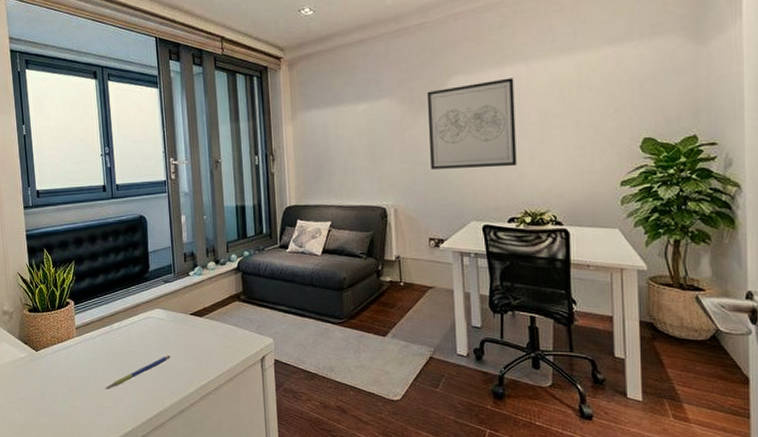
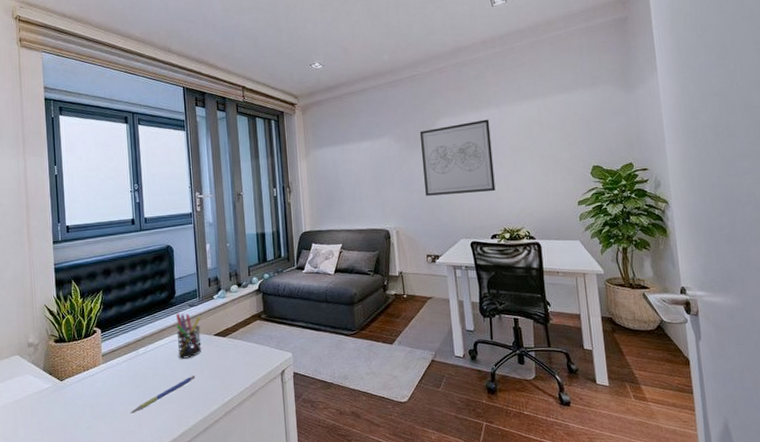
pen holder: none [149,289,177,337] -> present [175,313,202,359]

